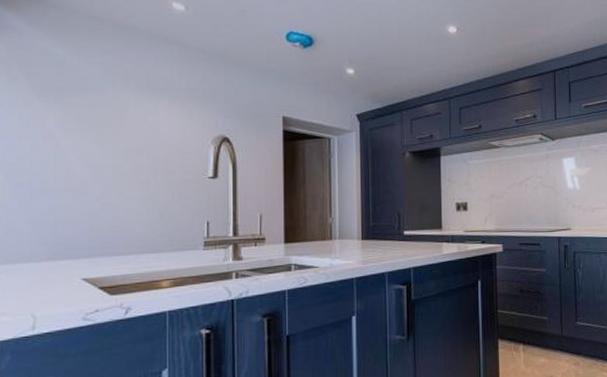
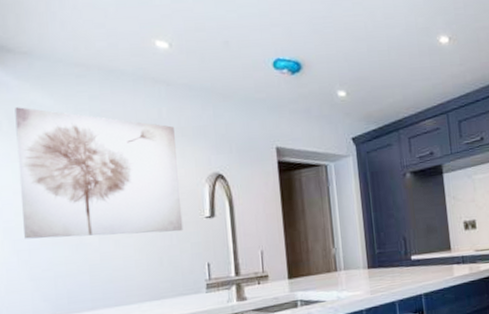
wall art: none [25,53,186,189] -> present [15,107,183,239]

